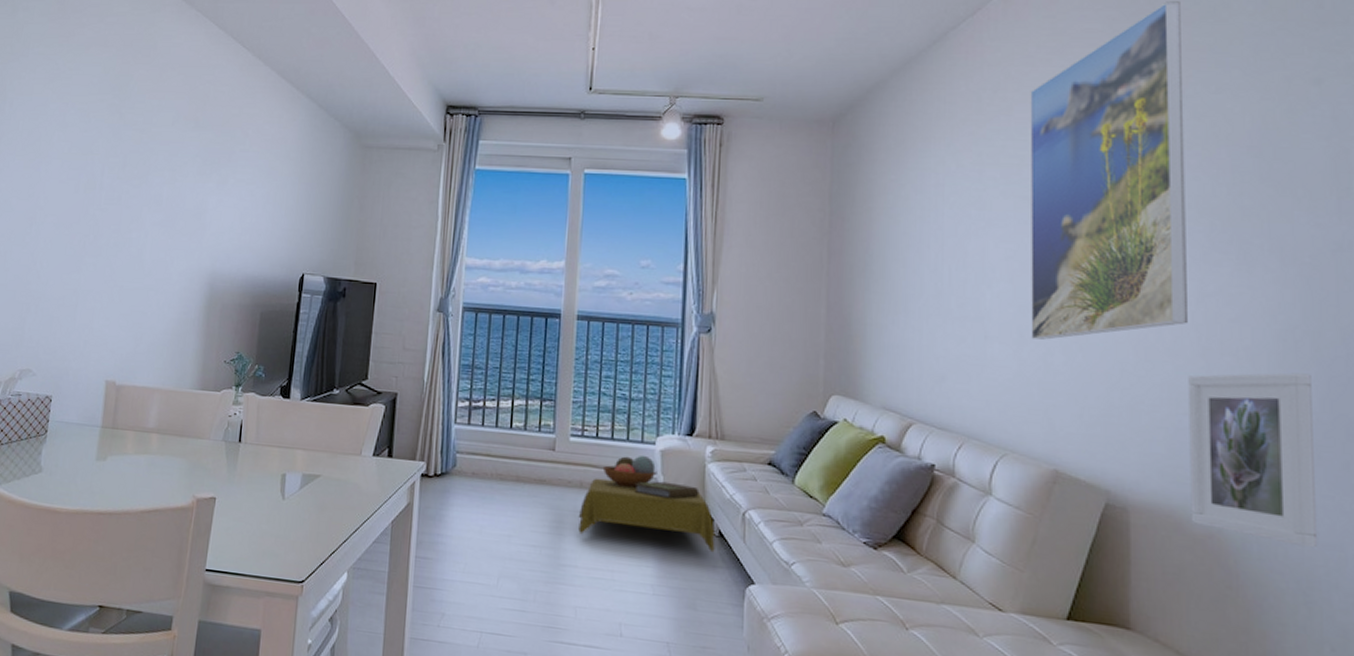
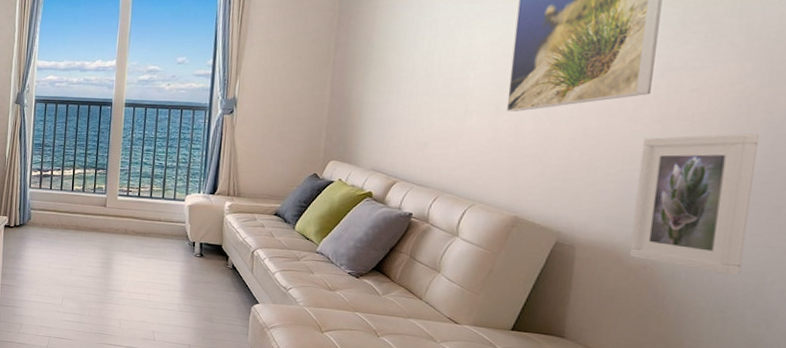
side table: present [578,455,716,553] -> none [123,209,230,281]

